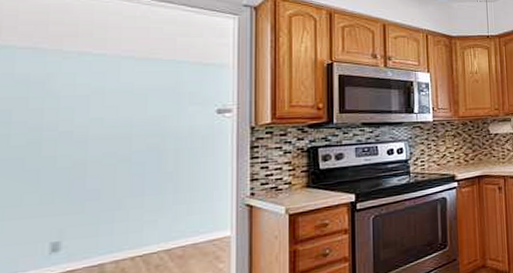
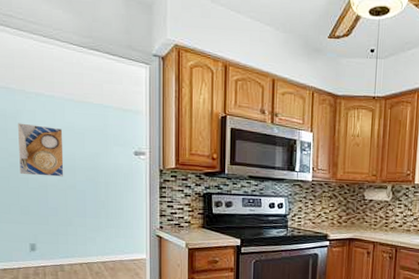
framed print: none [44,88,116,153] -> present [18,123,64,177]

